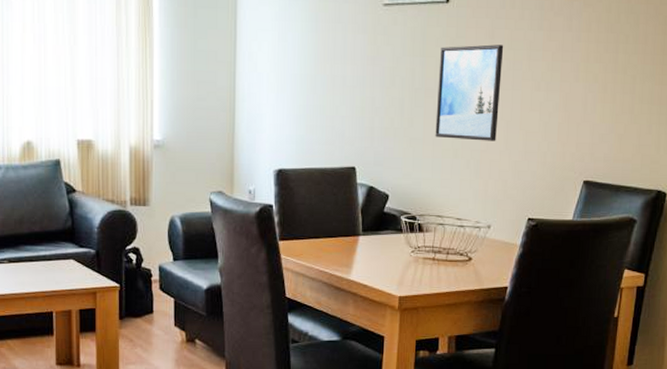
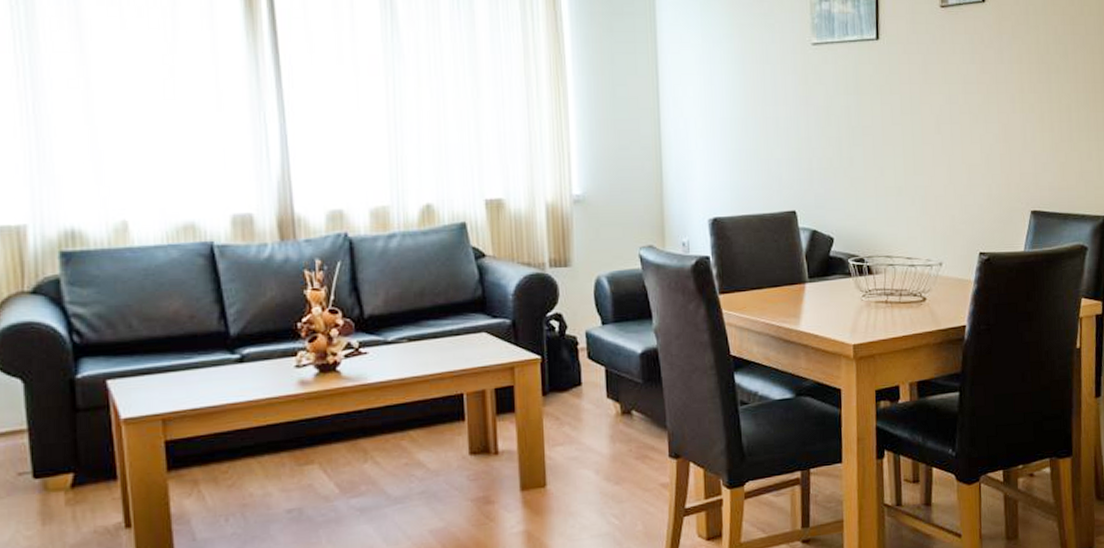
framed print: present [435,44,504,141] -> none [874,79,940,177]

